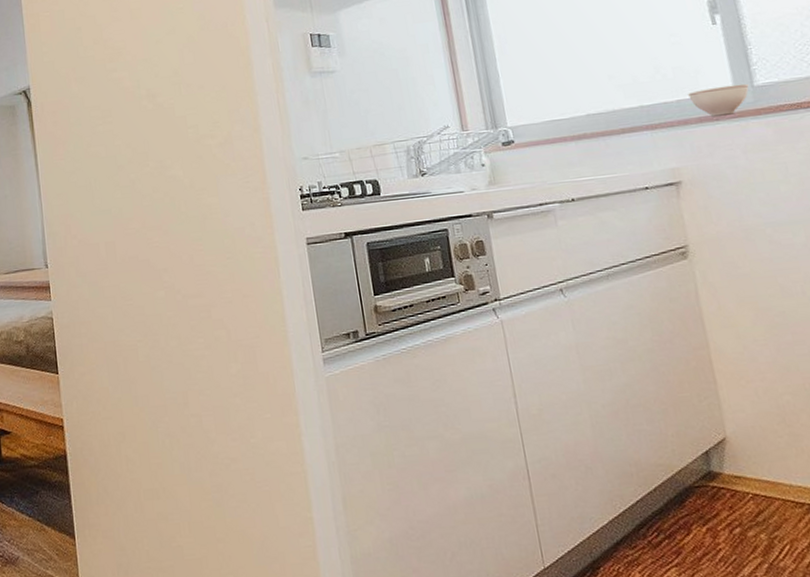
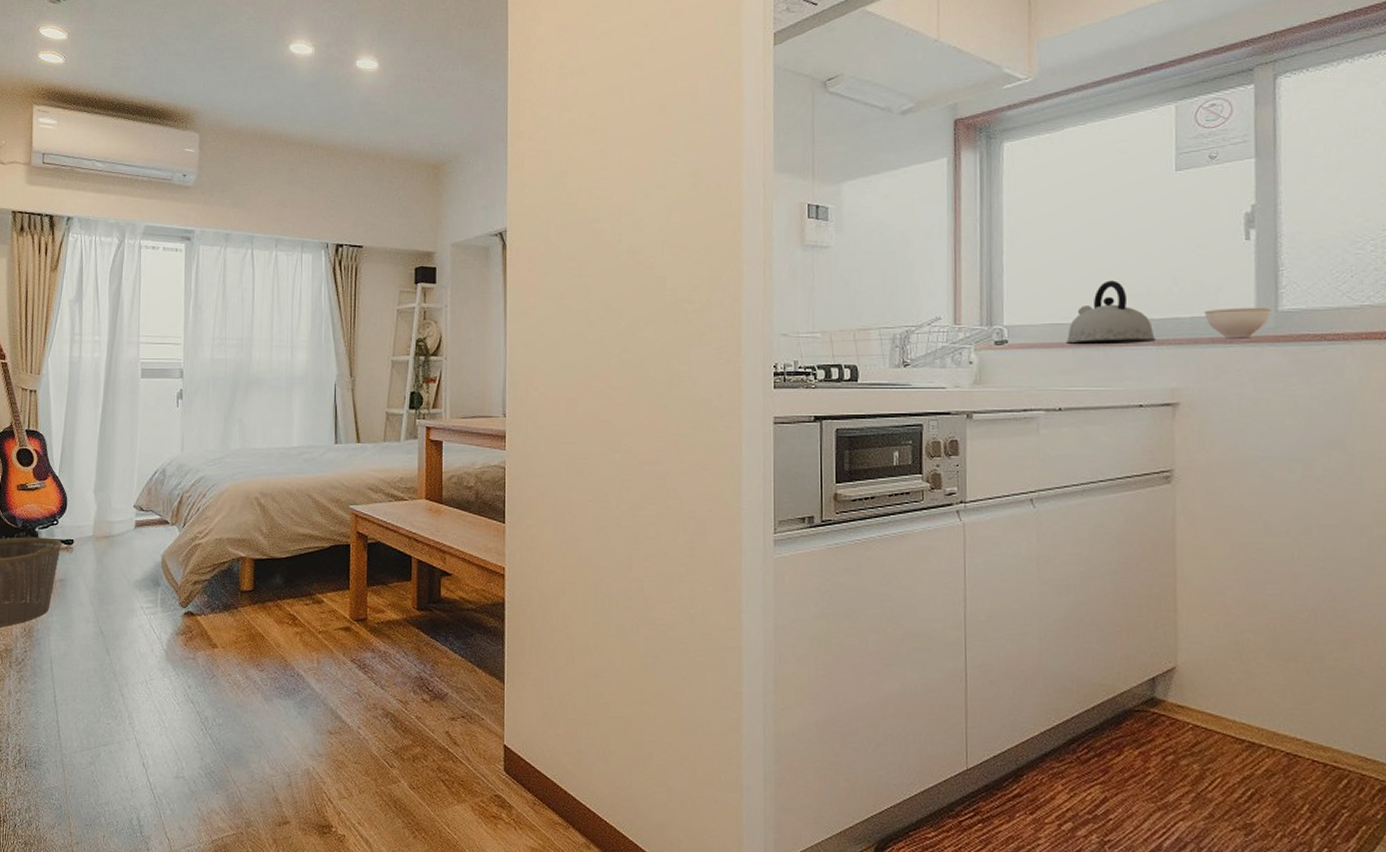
kettle: none [567,74,650,139] -> present [1066,280,1157,345]

